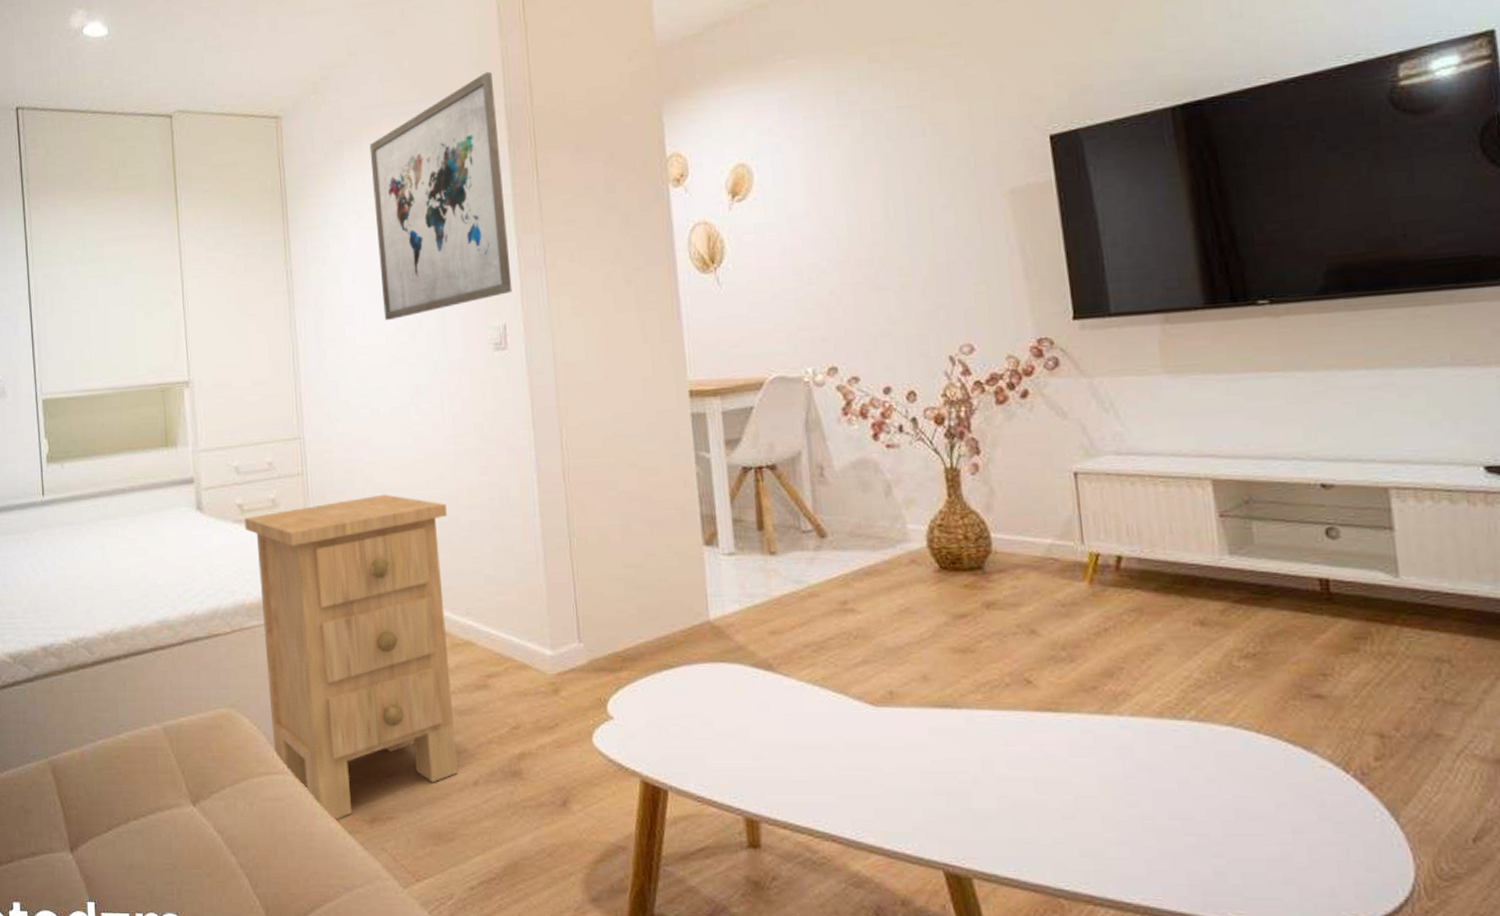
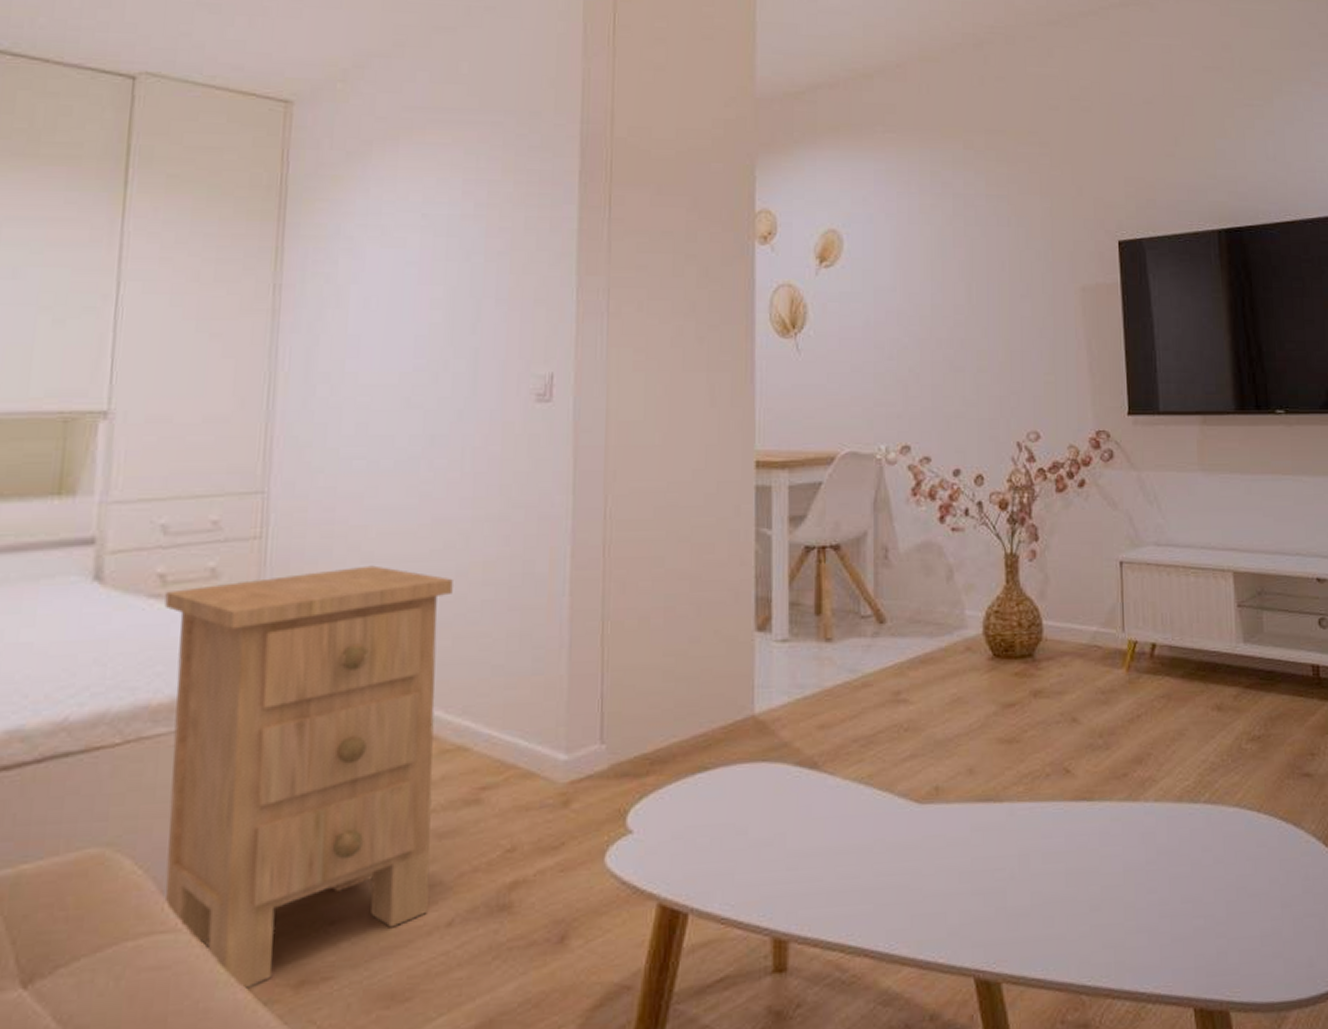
wall art: present [369,71,512,320] -> none [400,92,570,356]

